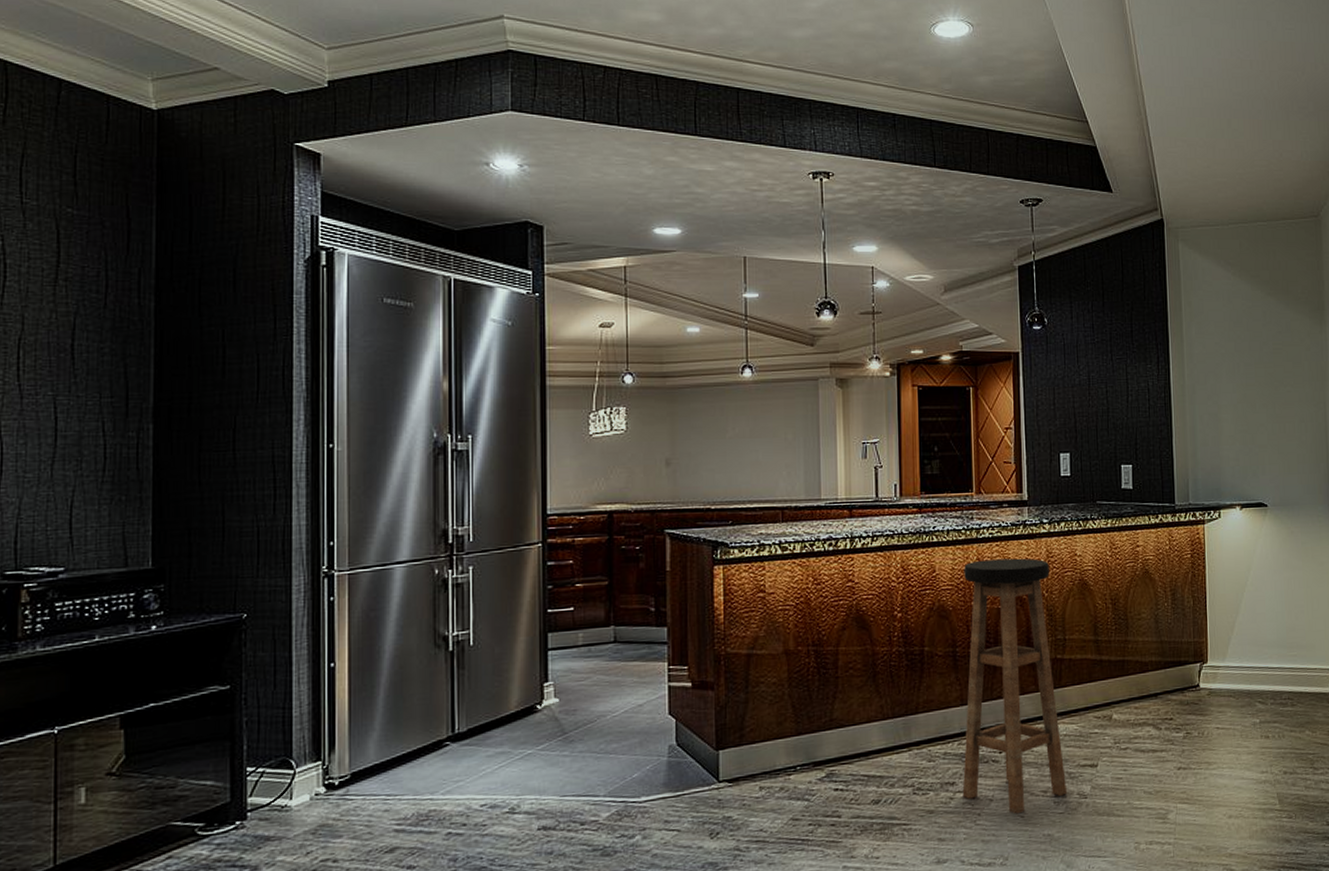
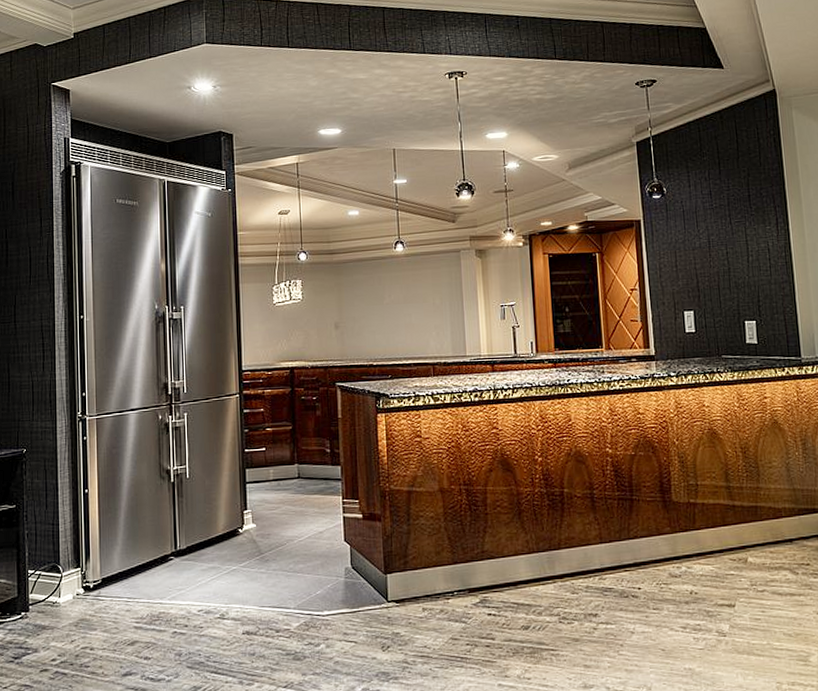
bar stool: present [962,558,1068,814] -> none [597,408,707,647]

